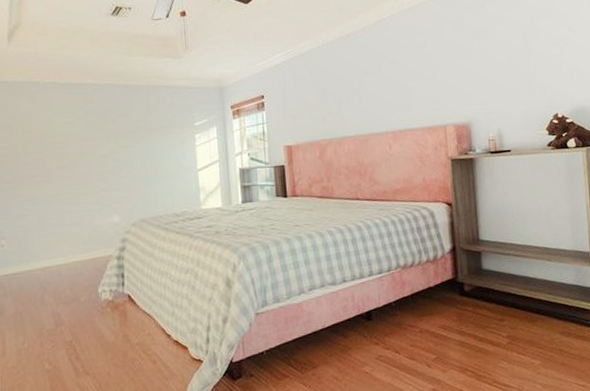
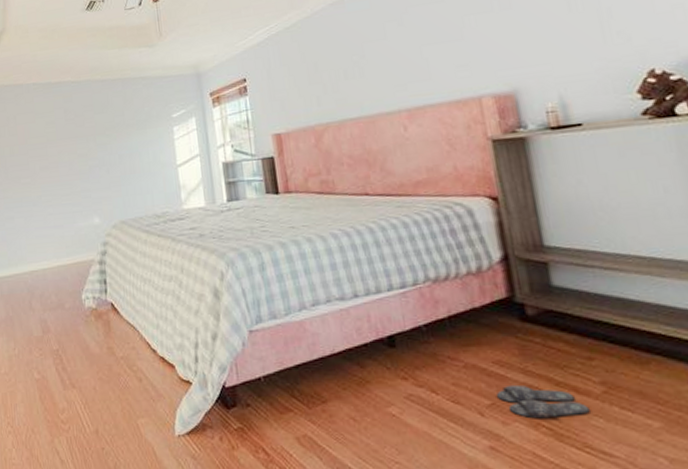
slippers: none [440,342,499,366] -> present [497,384,590,419]

